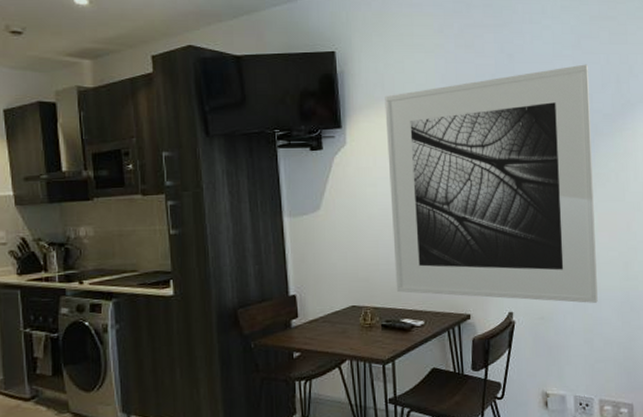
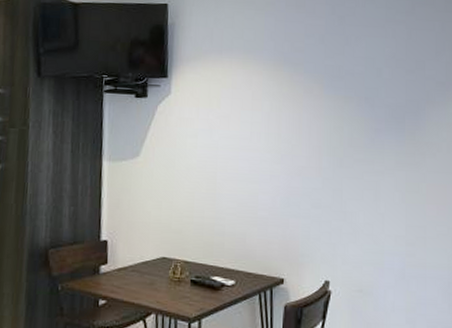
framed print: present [385,64,598,303] -> none [208,30,423,280]

